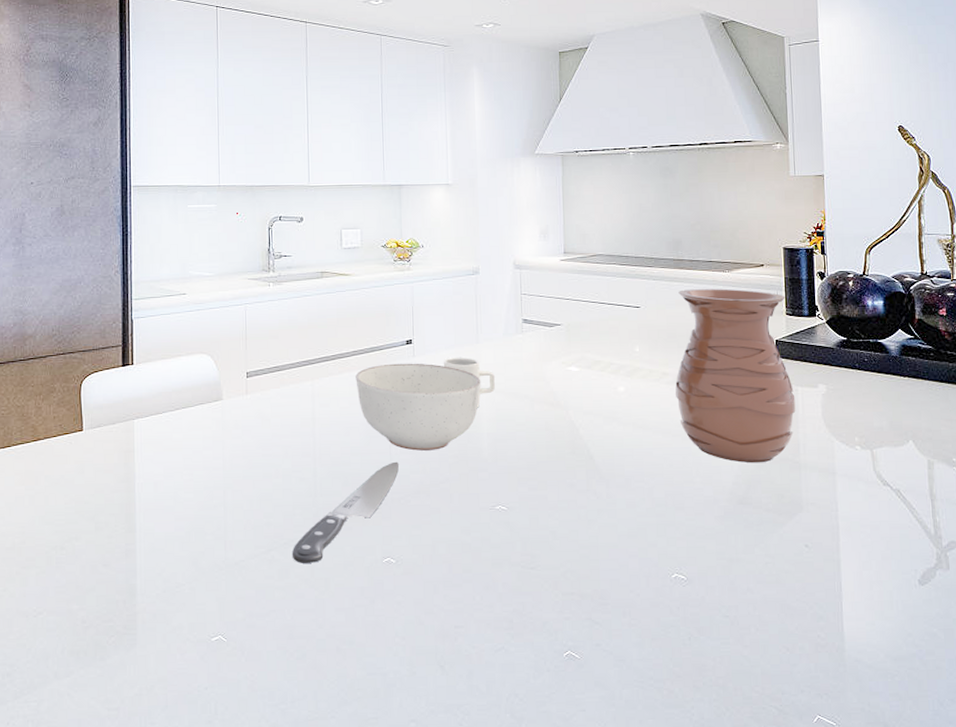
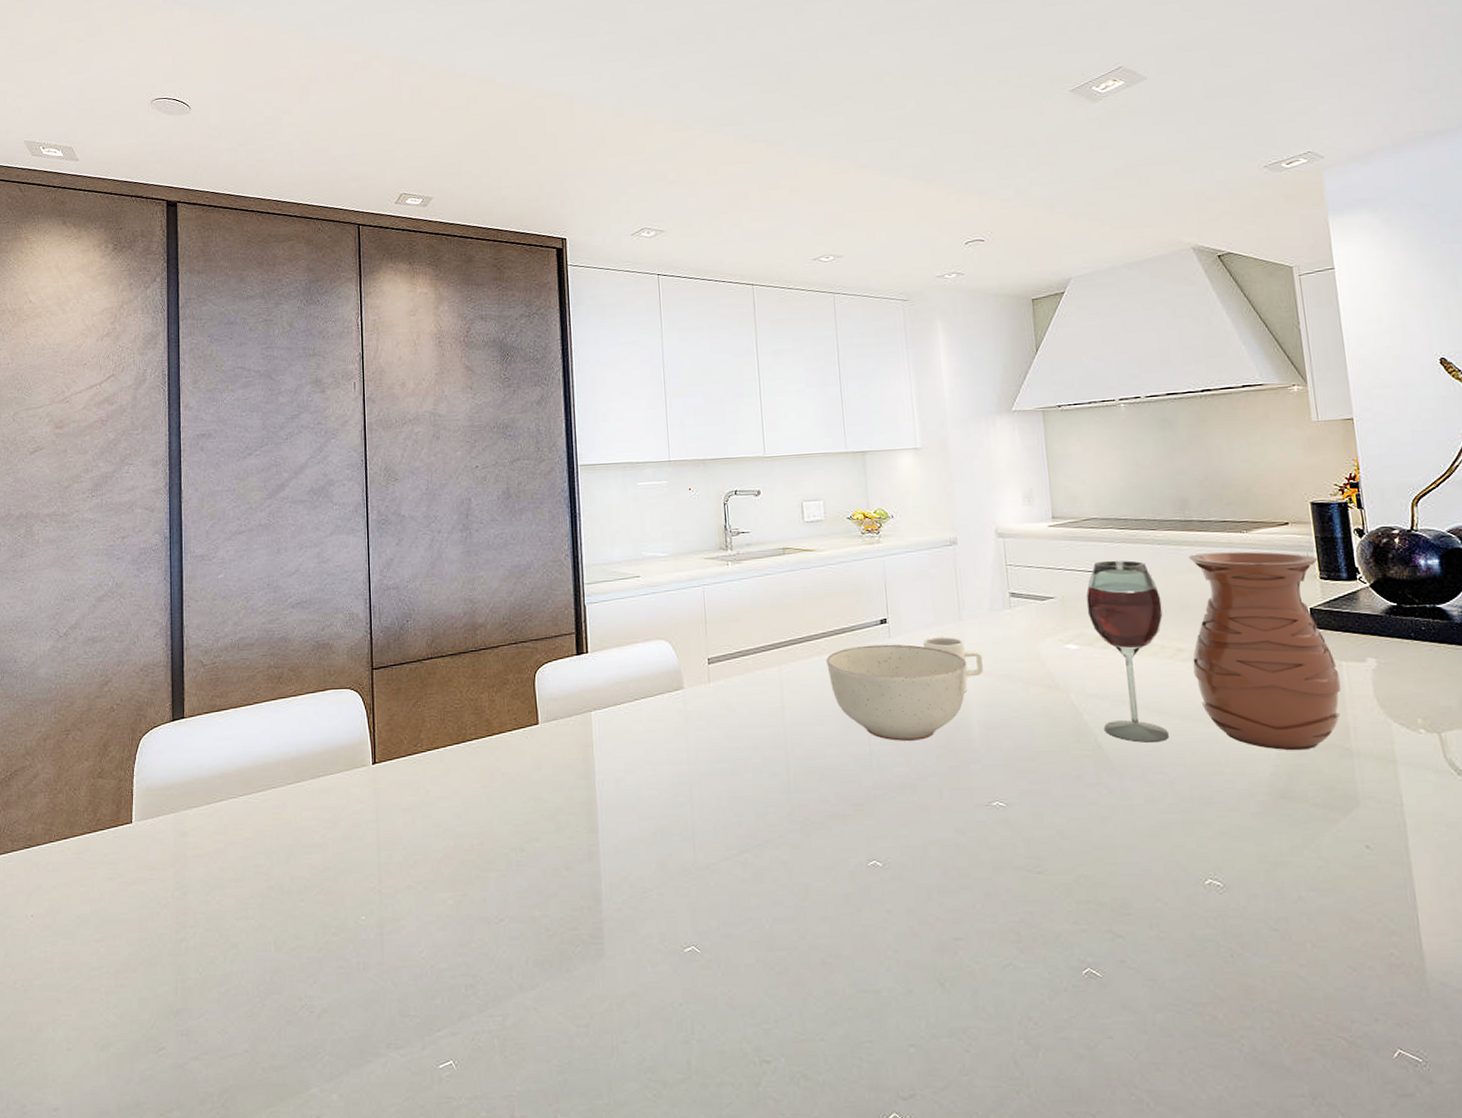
kitchen knife: present [293,461,399,563] -> none [767,753,880,867]
wineglass: none [588,293,653,455] -> present [1085,560,1169,743]

